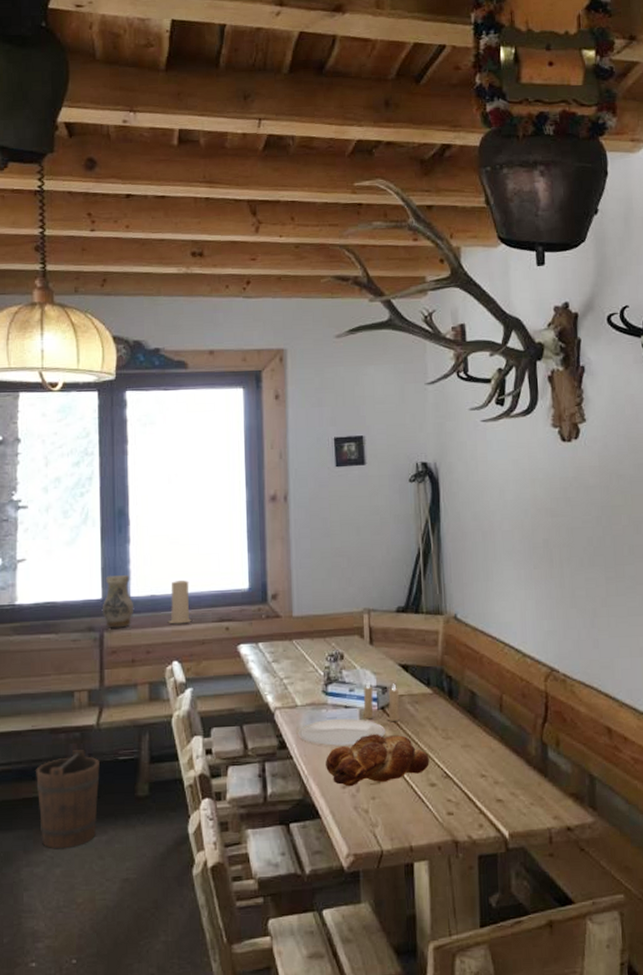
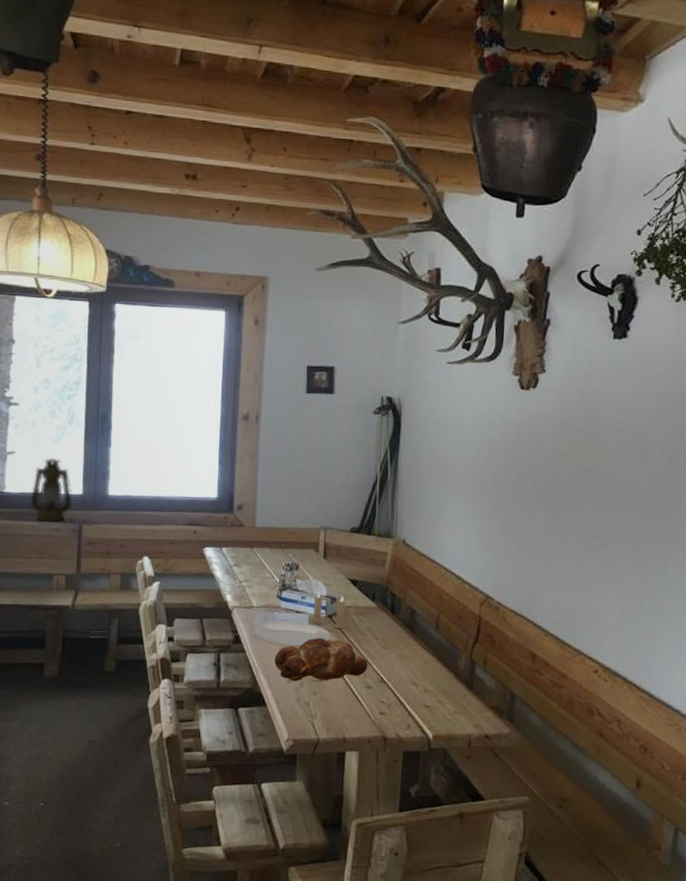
wooden bucket: present [36,750,100,849] -> none [15,626,73,710]
lantern: none [45,562,92,633] -> present [30,458,73,522]
ceramic pitcher: present [102,575,134,628] -> none [82,474,112,522]
candle: present [168,580,193,624] -> none [141,484,164,524]

